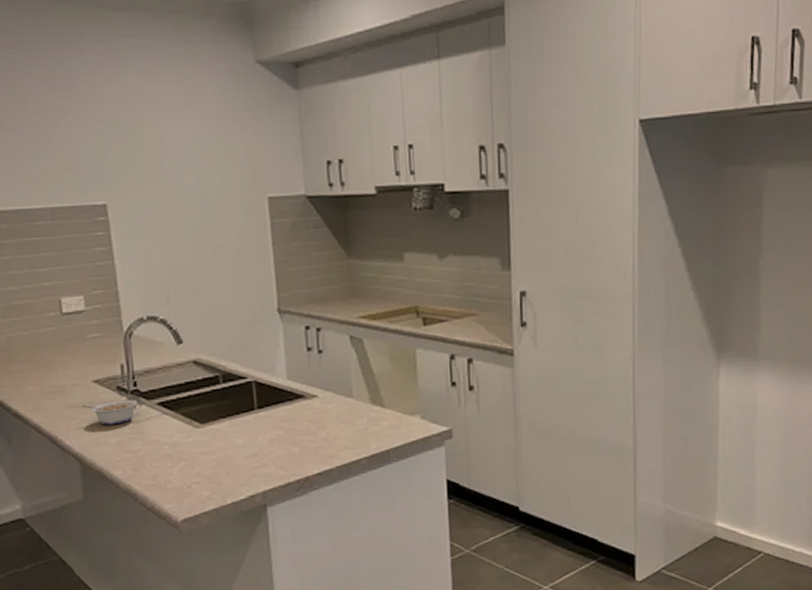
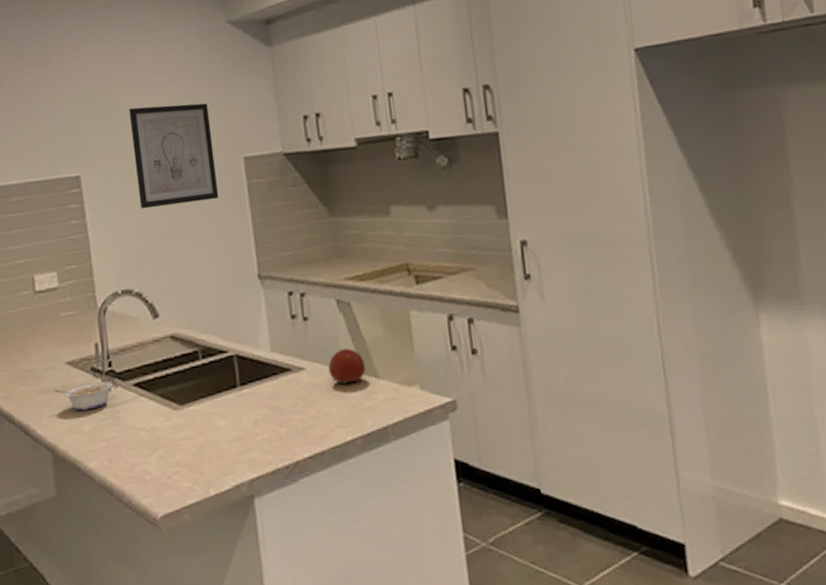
wall art: none [156,140,243,241] -> present [129,103,219,209]
fruit: none [339,379,373,411] -> present [328,348,366,384]

